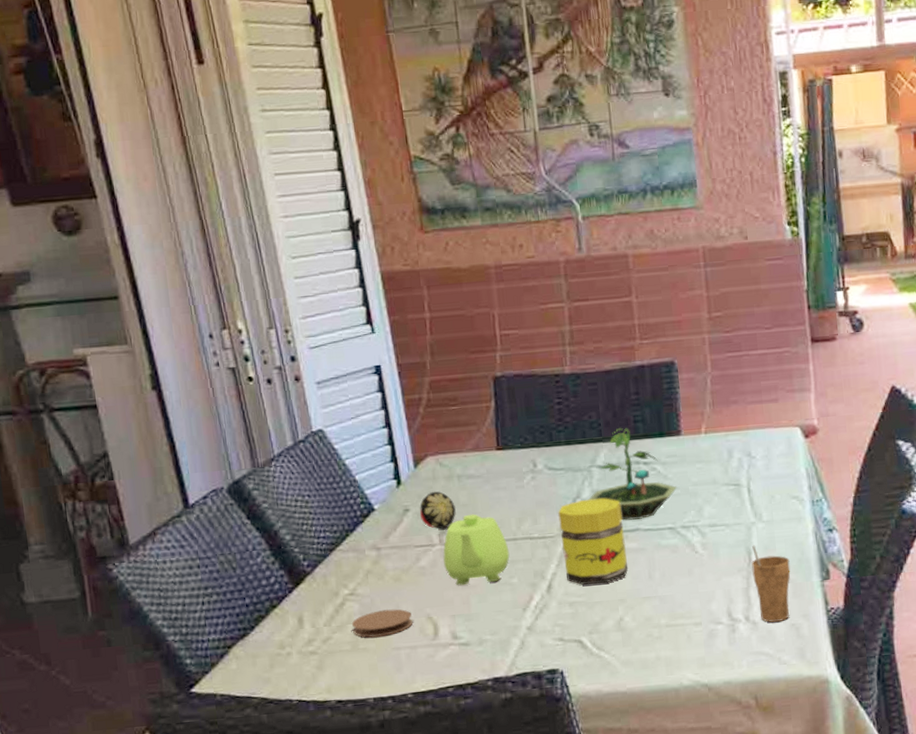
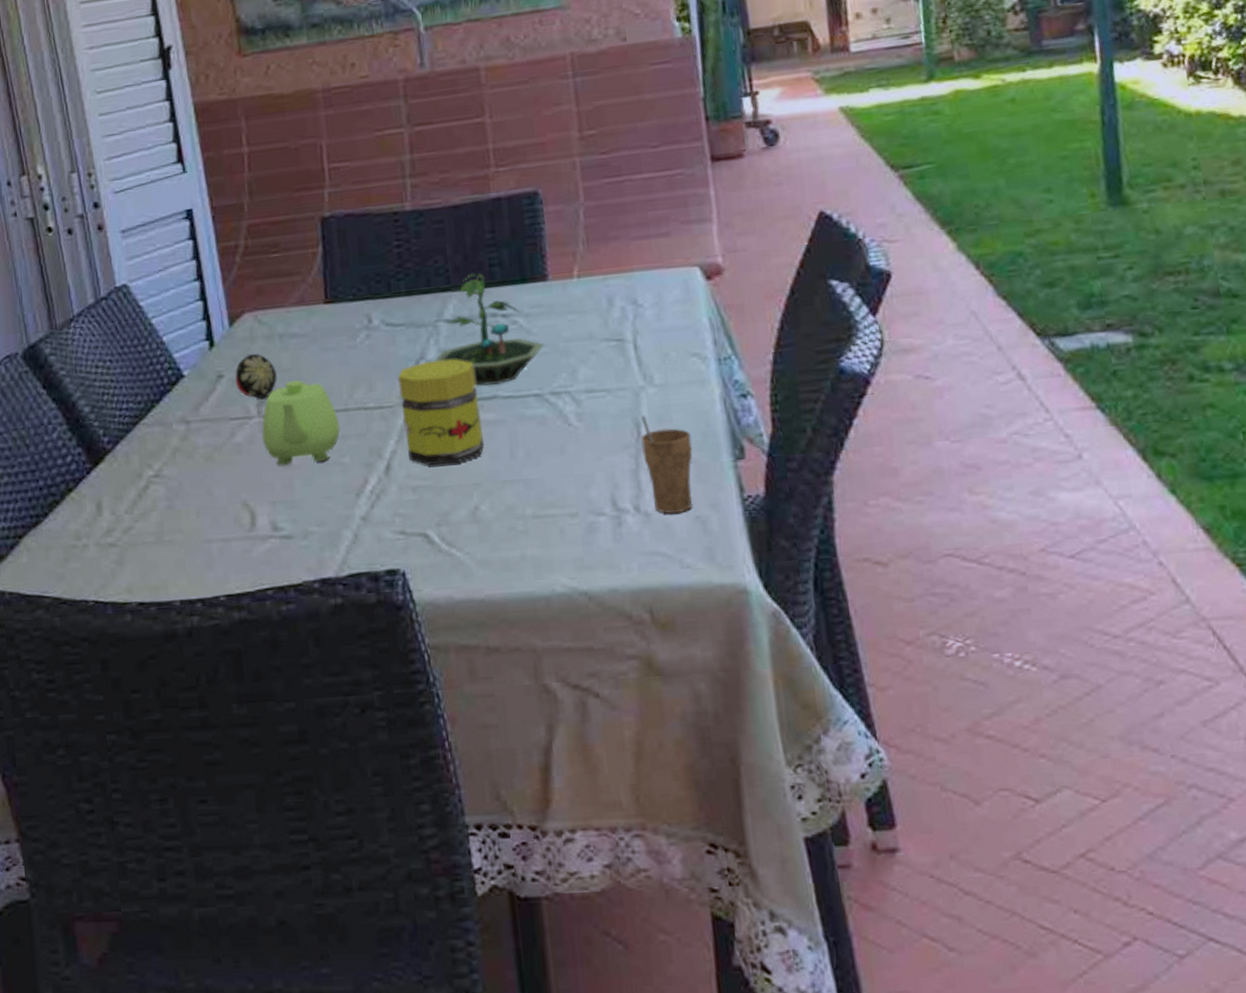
coaster: present [351,609,413,638] -> none [156,493,227,528]

